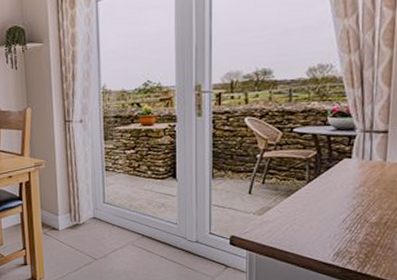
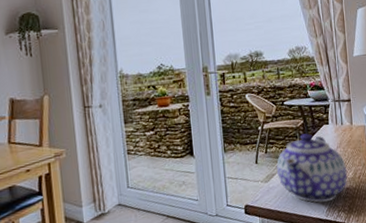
teapot: none [273,166,370,245] -> present [276,133,348,203]

